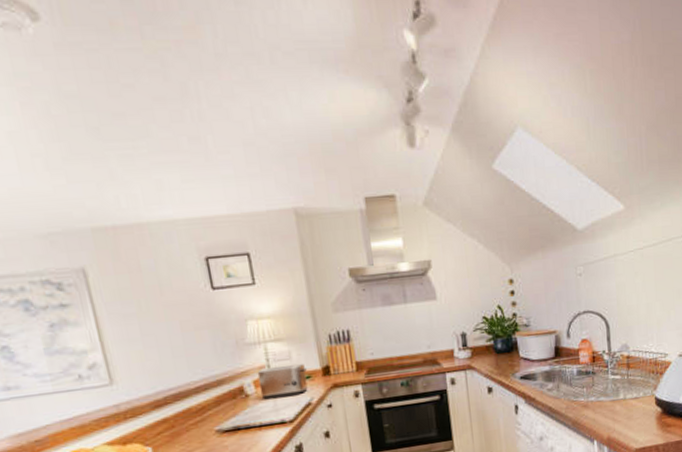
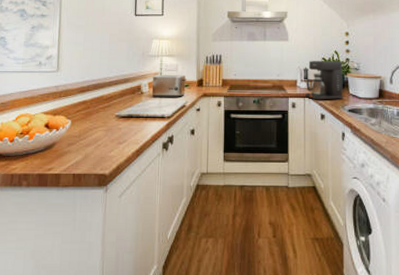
coffee maker: none [465,318,513,371] -> present [305,61,343,100]

